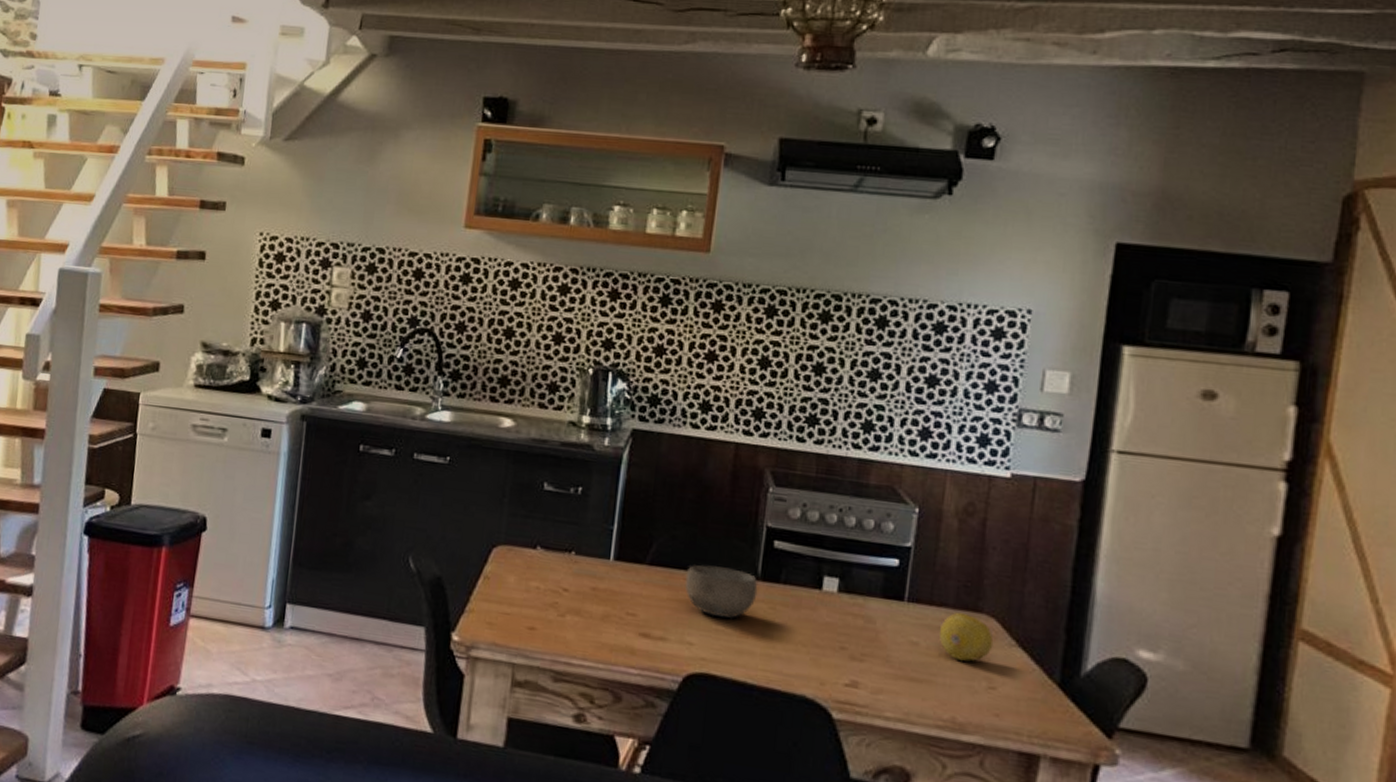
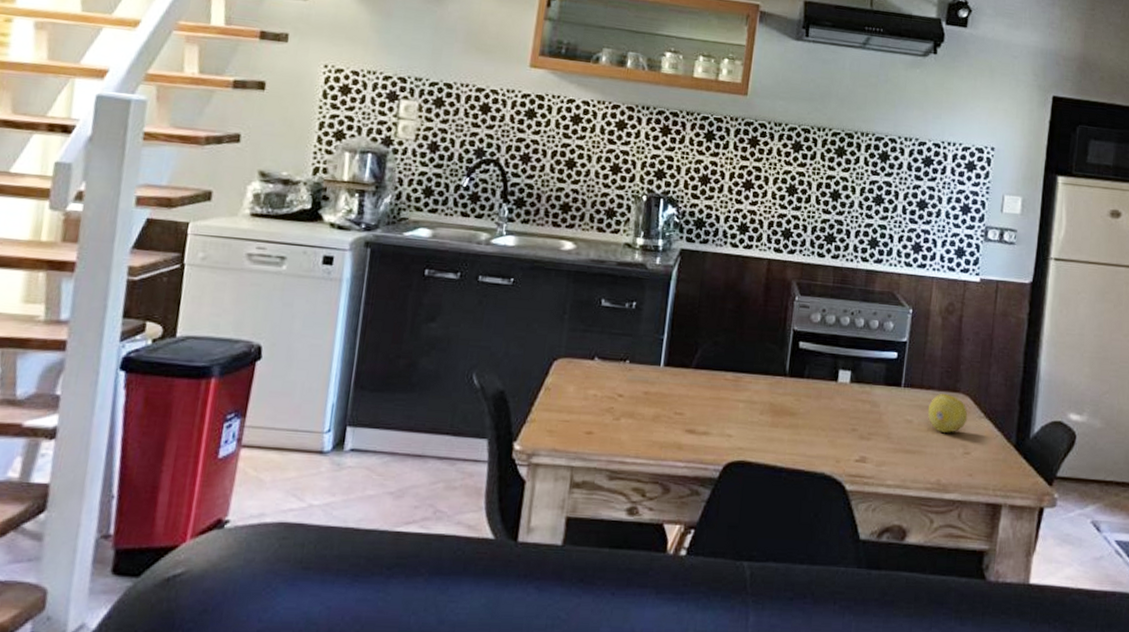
bowl: present [684,565,758,618] -> none [725,366,786,411]

